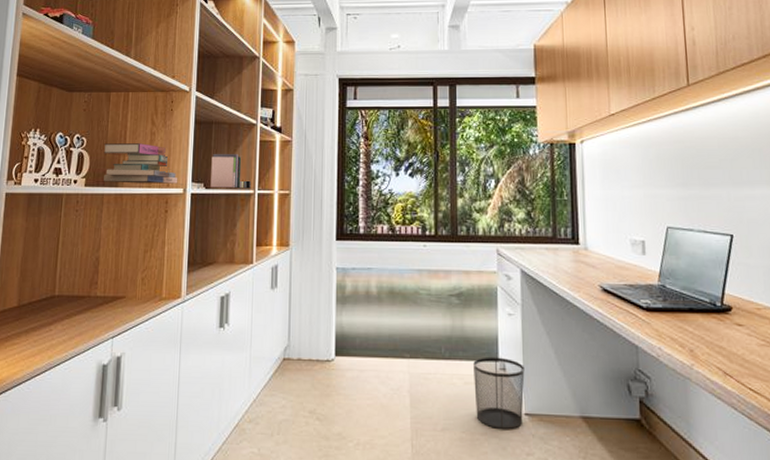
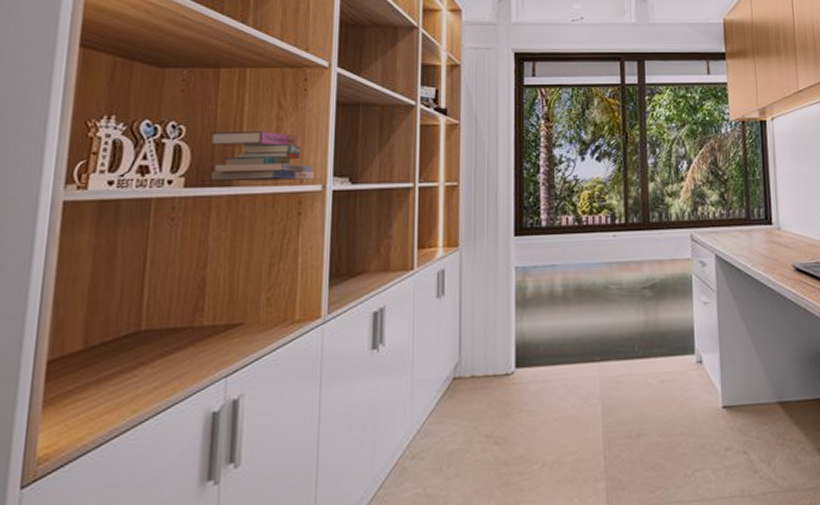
books: present [210,154,251,189] -> none [358,141,410,183]
waste bin: present [473,356,525,430] -> none [669,349,722,427]

